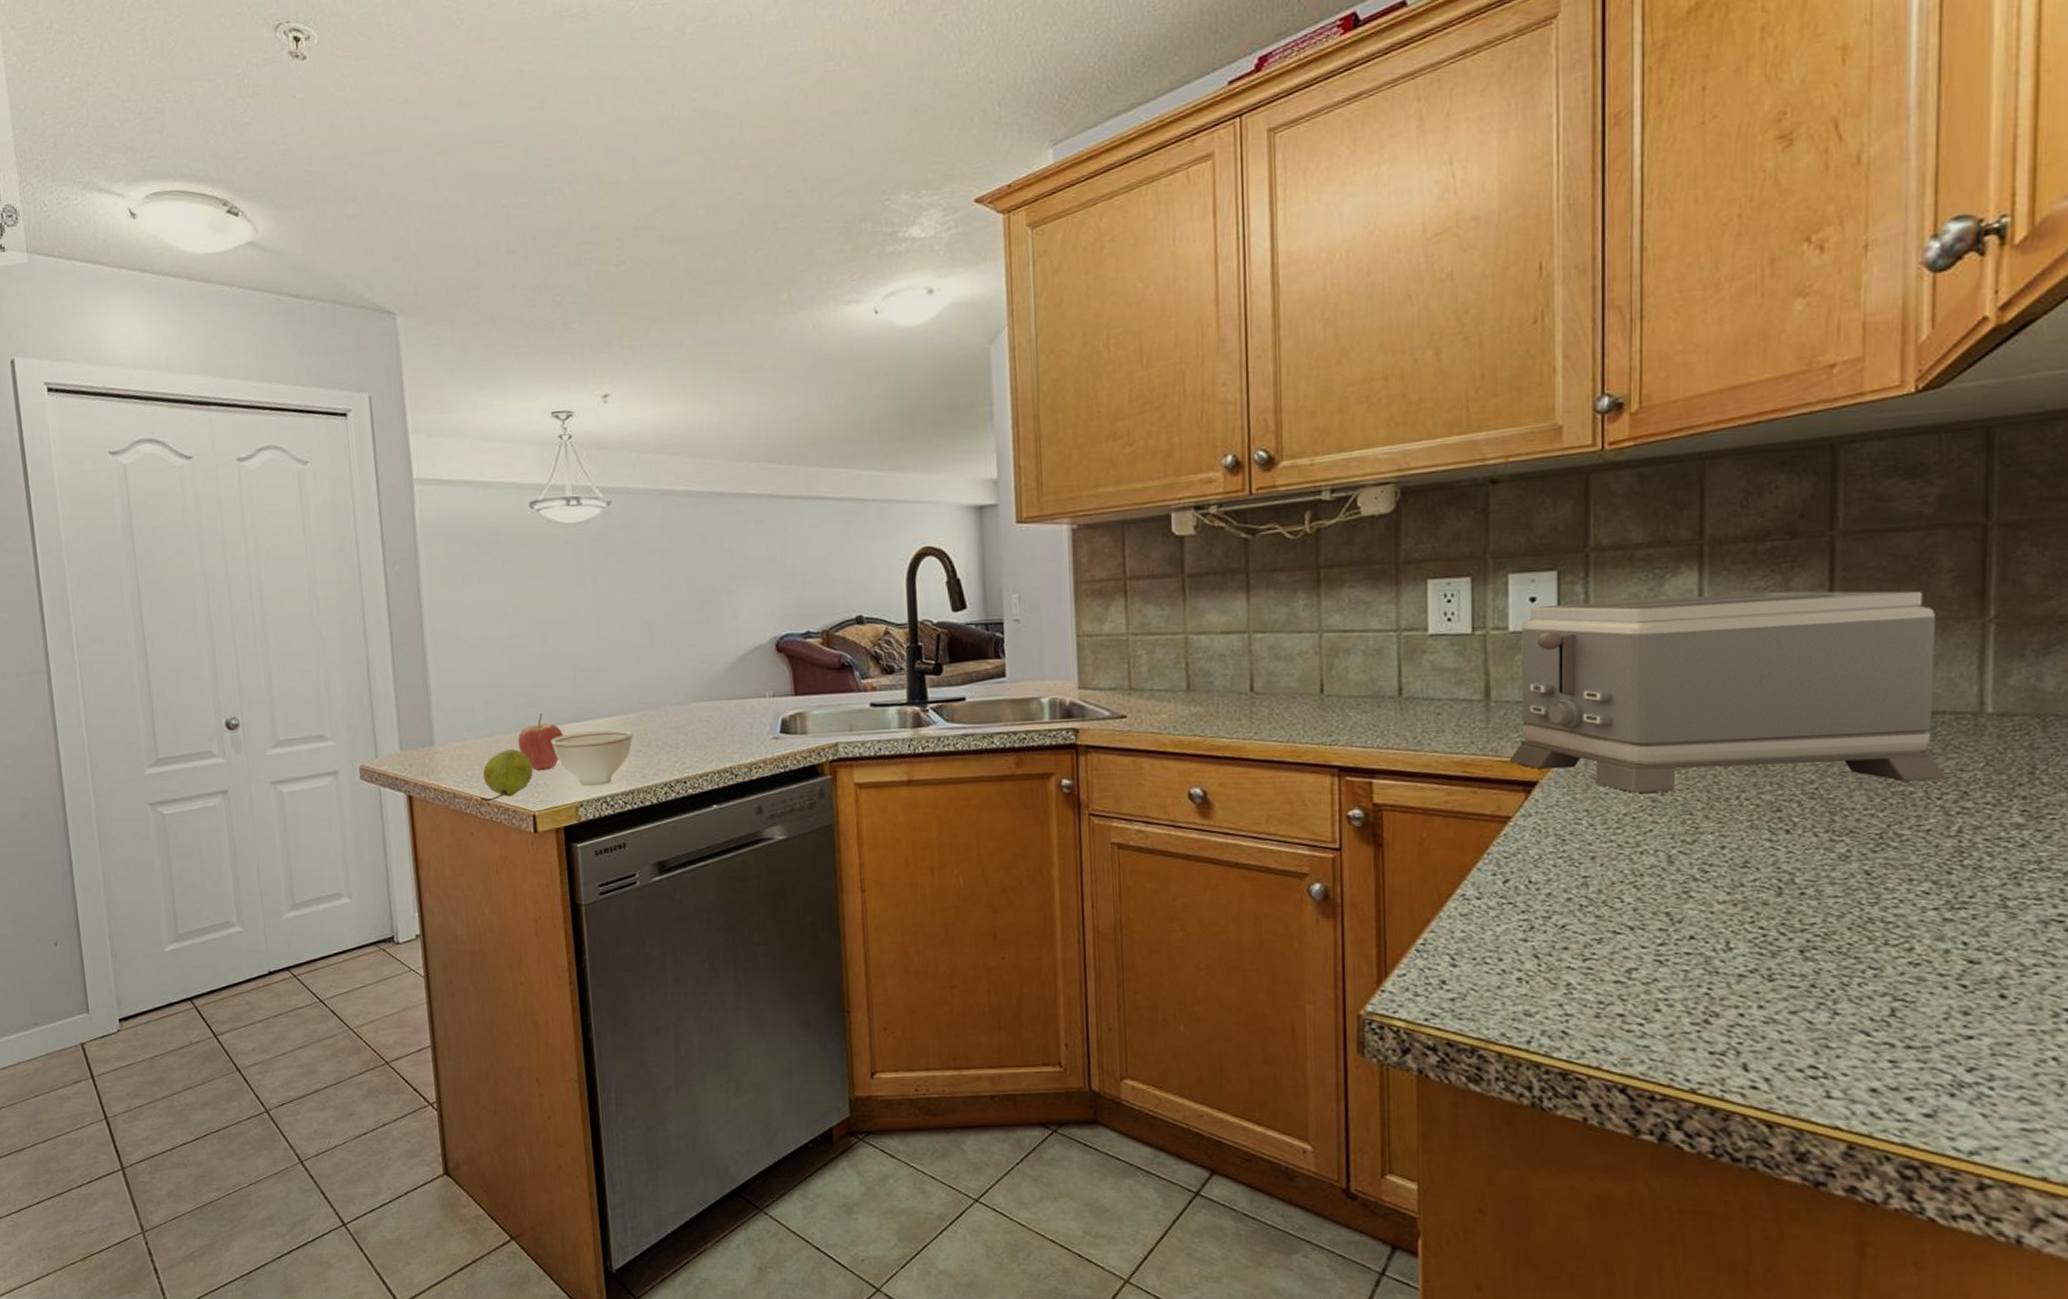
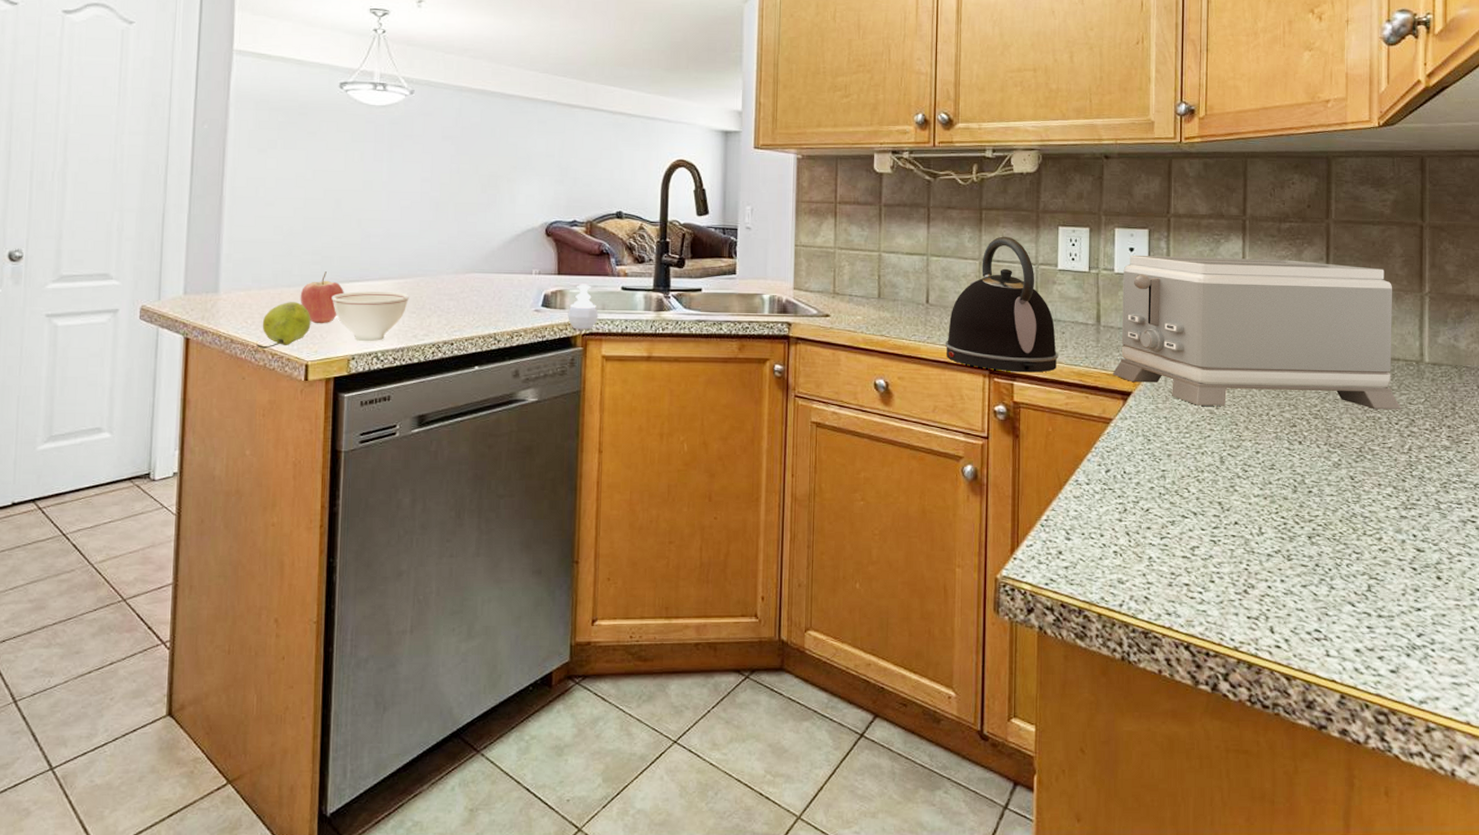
soap dispenser: none [810,703,846,756] -> present [568,284,599,330]
kettle: none [1277,599,1434,768] -> present [944,236,1059,373]

